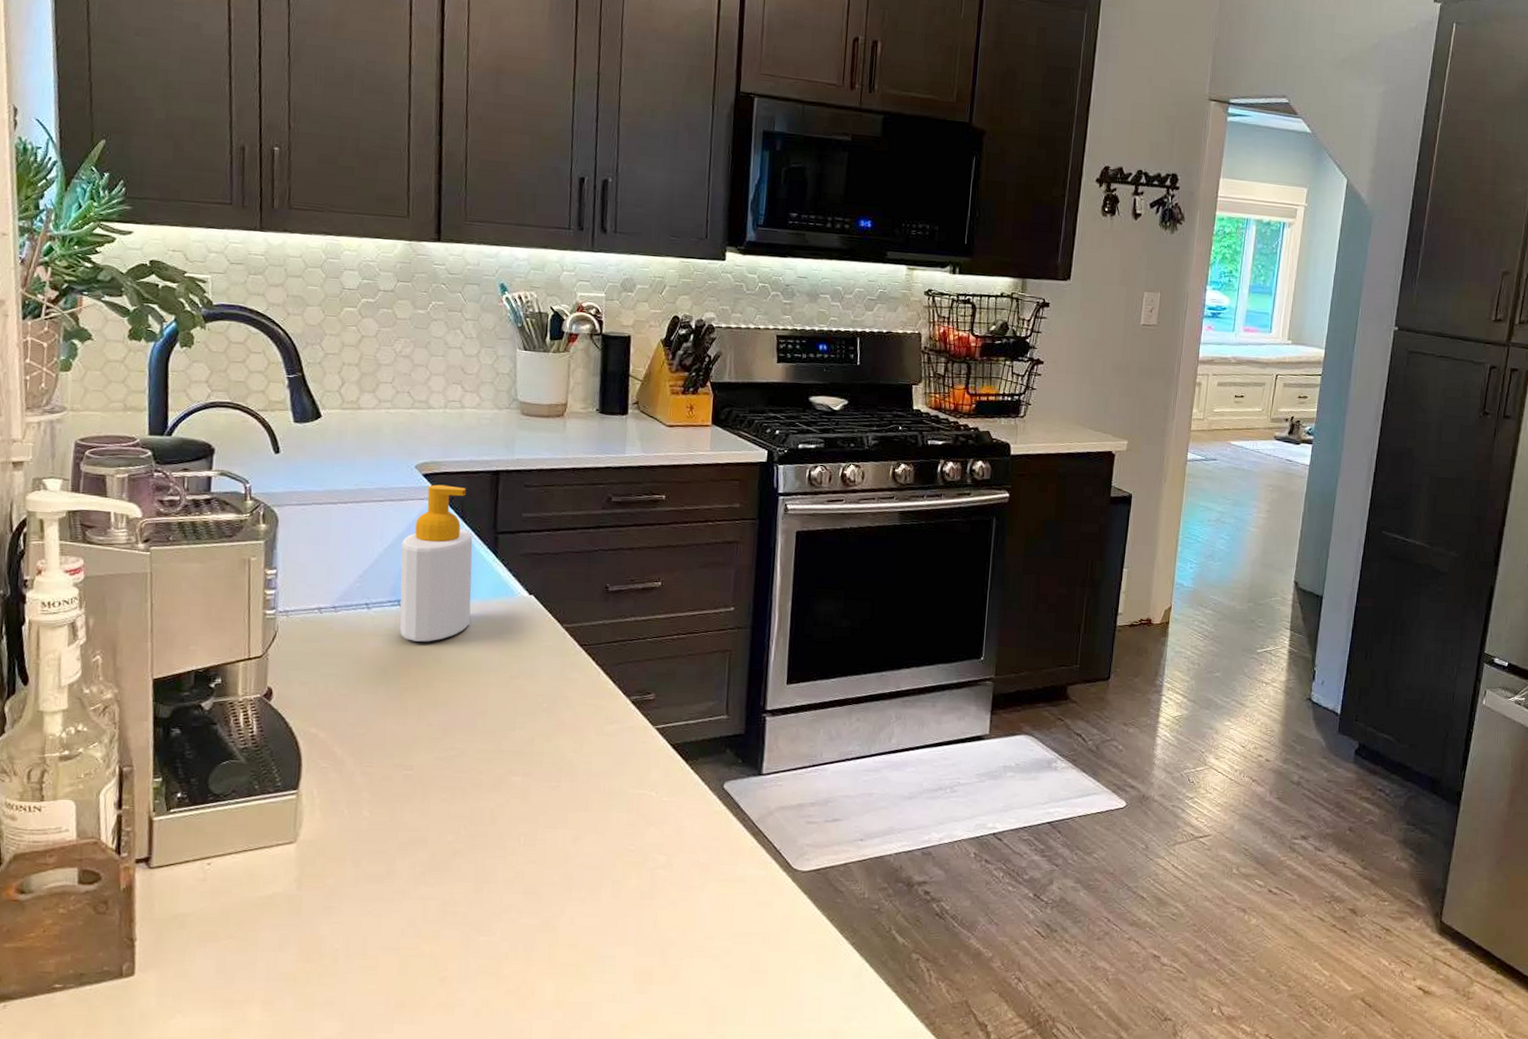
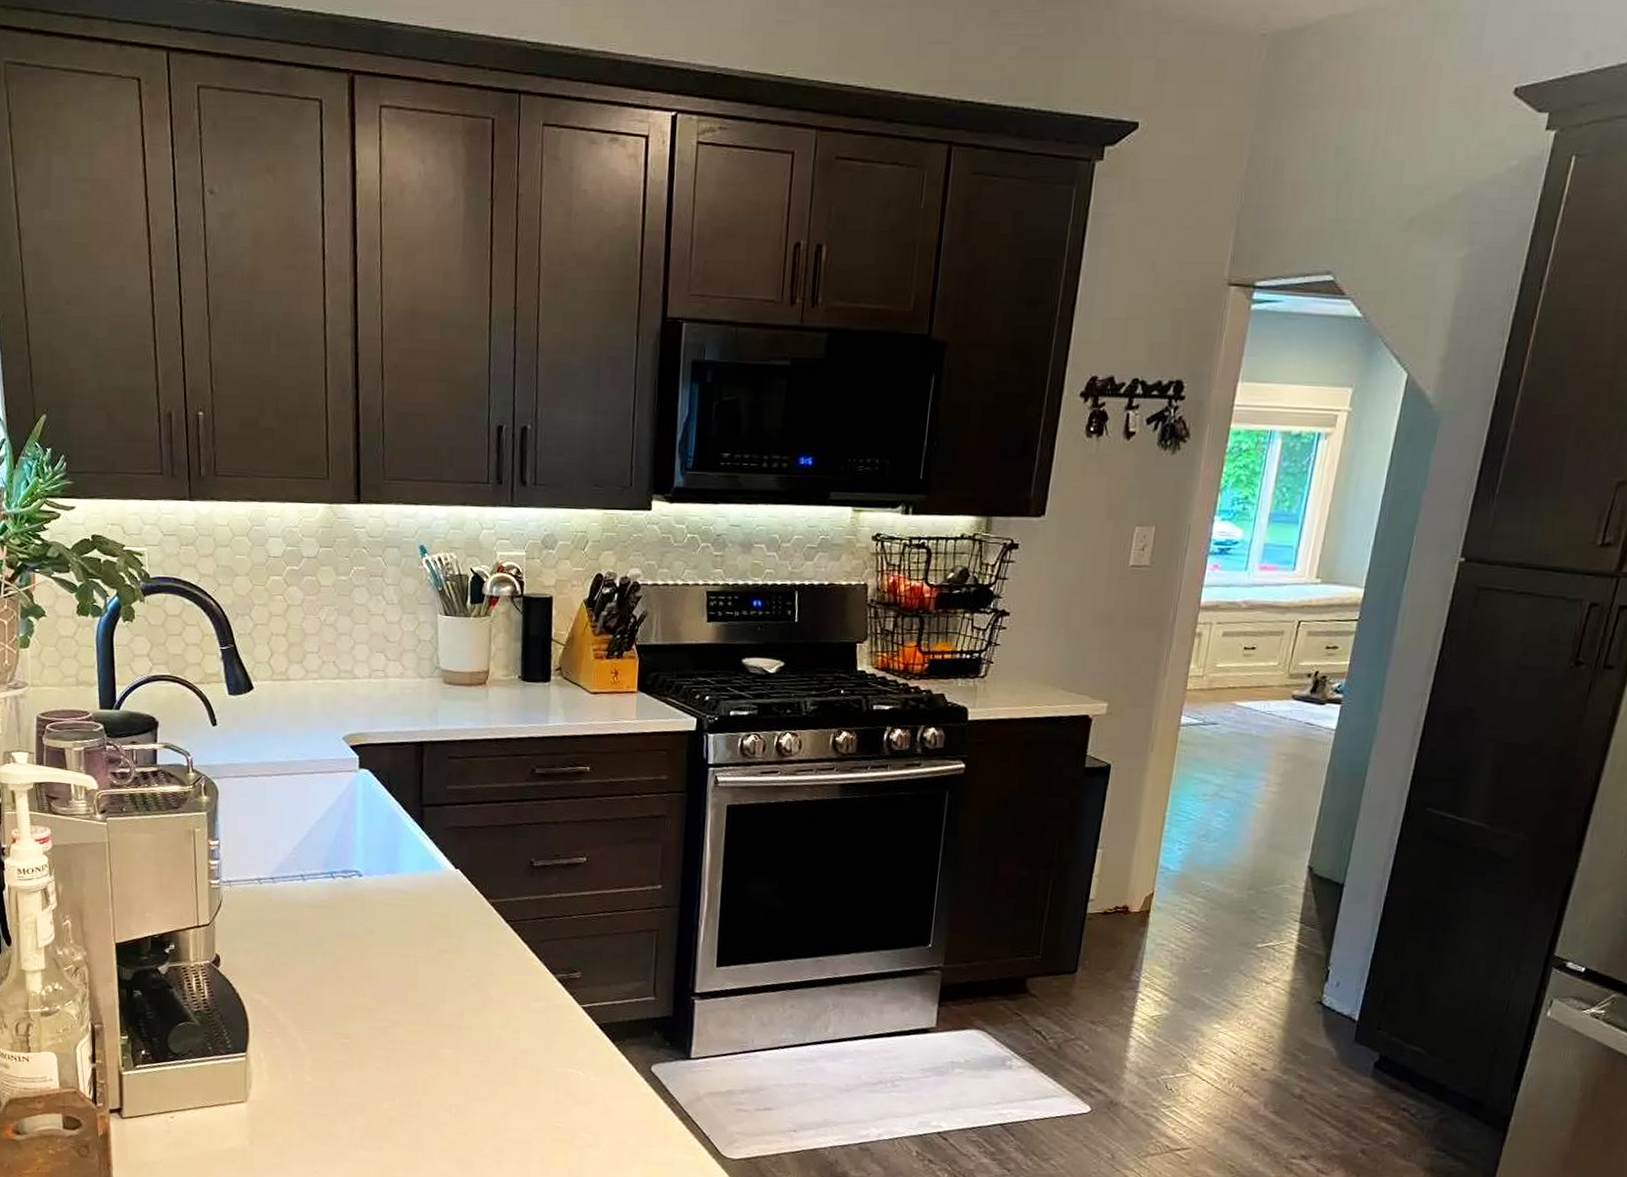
soap bottle: present [399,484,473,642] -> none [332,756,400,914]

